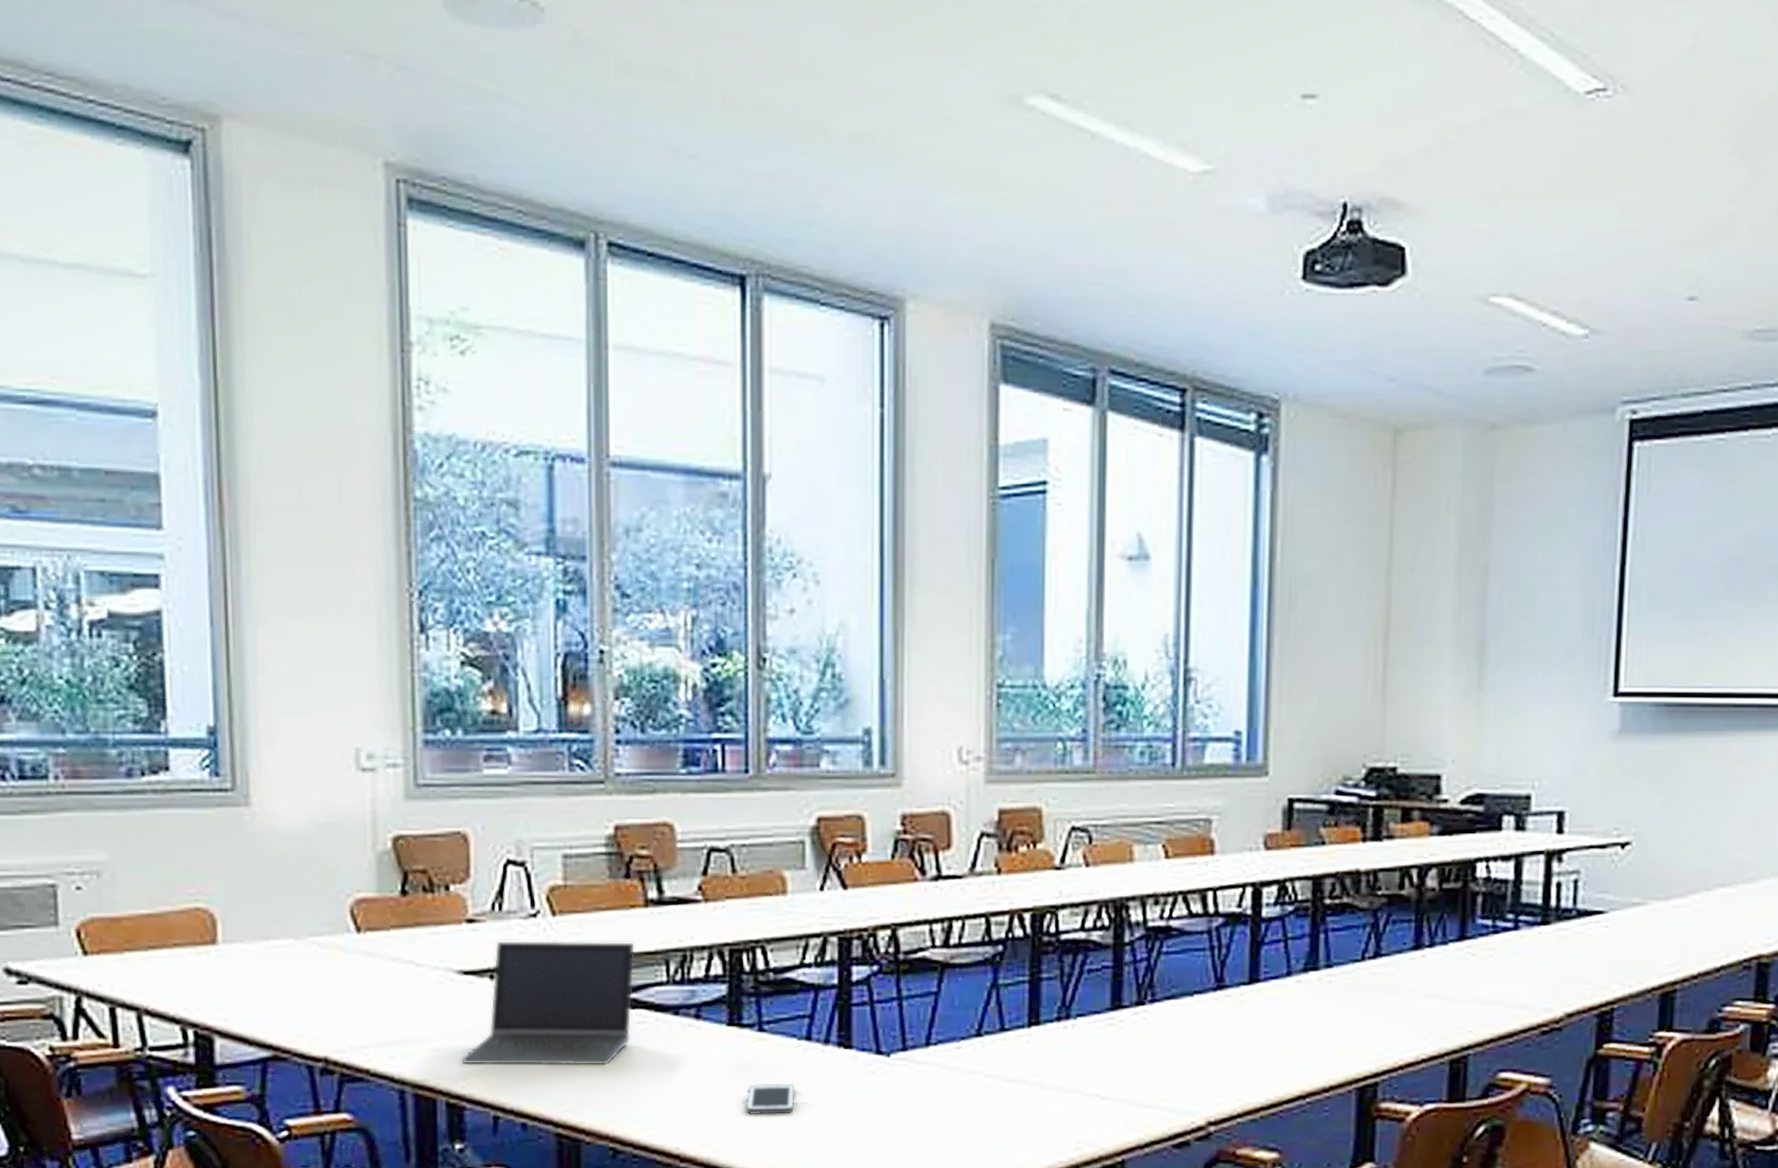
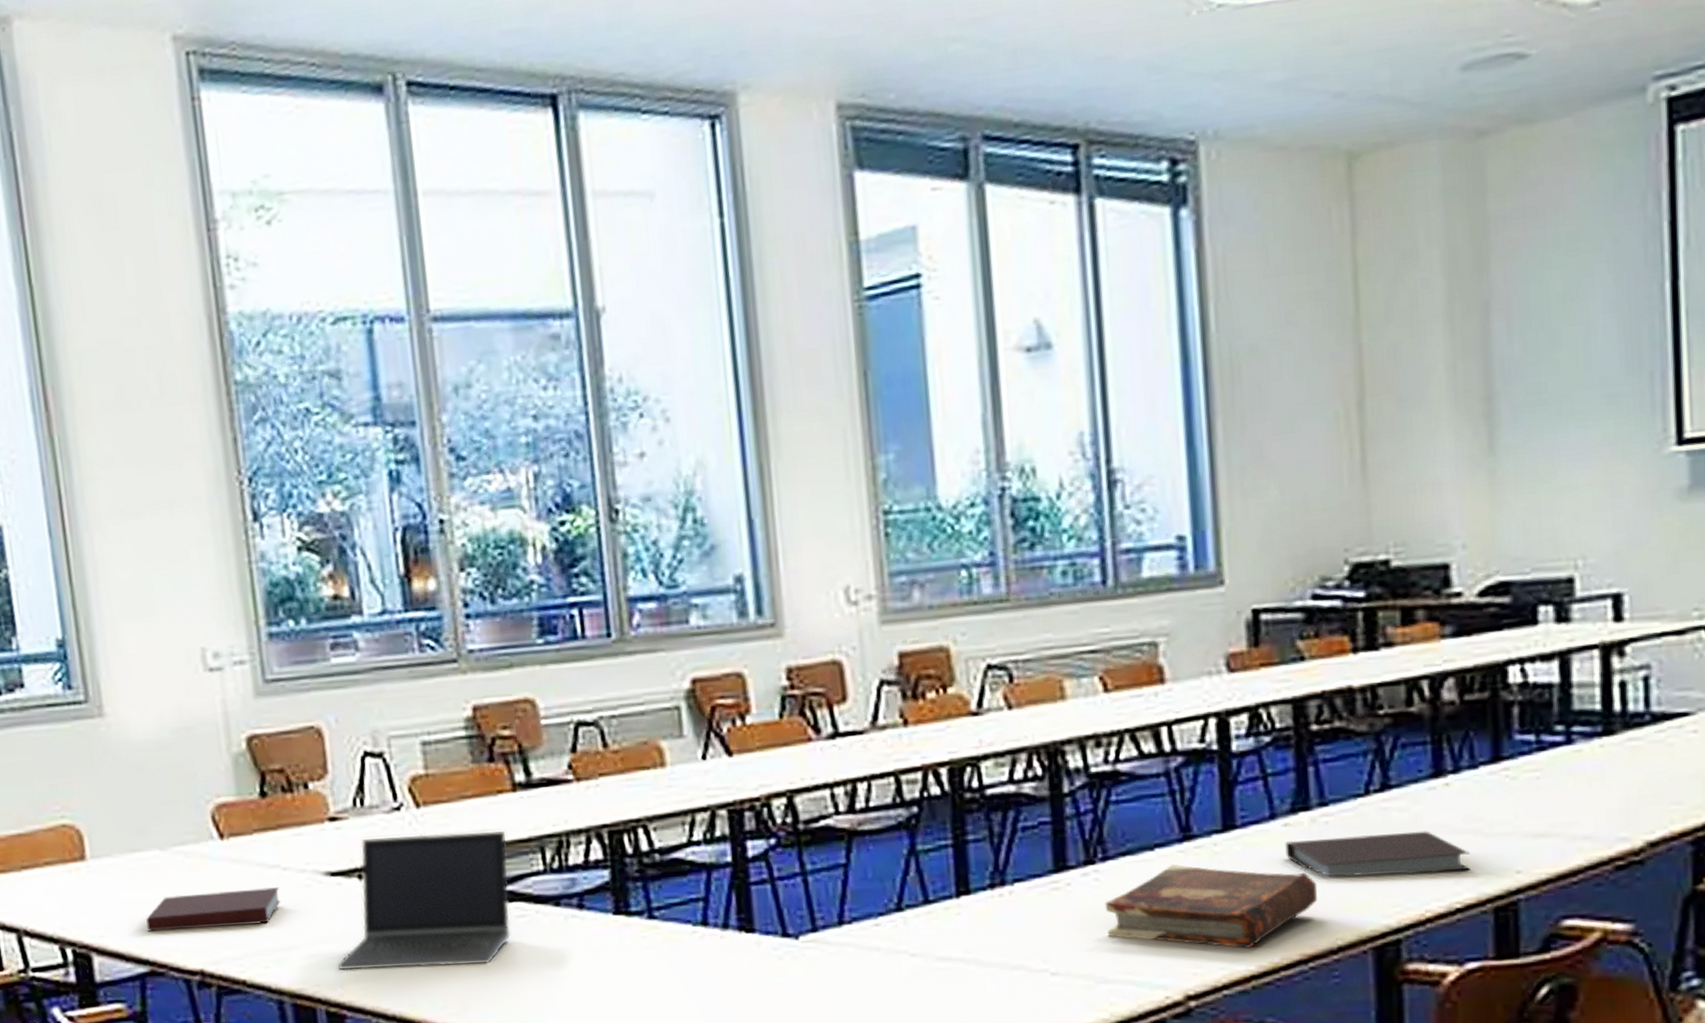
notebook: none [274,982,412,1017] -> present [146,887,281,932]
cell phone: present [746,1083,795,1114] -> none [642,974,696,1010]
book: none [1149,1010,1319,1084] -> present [1104,864,1318,949]
notebook: none [1296,993,1436,1029] -> present [1285,830,1470,878]

